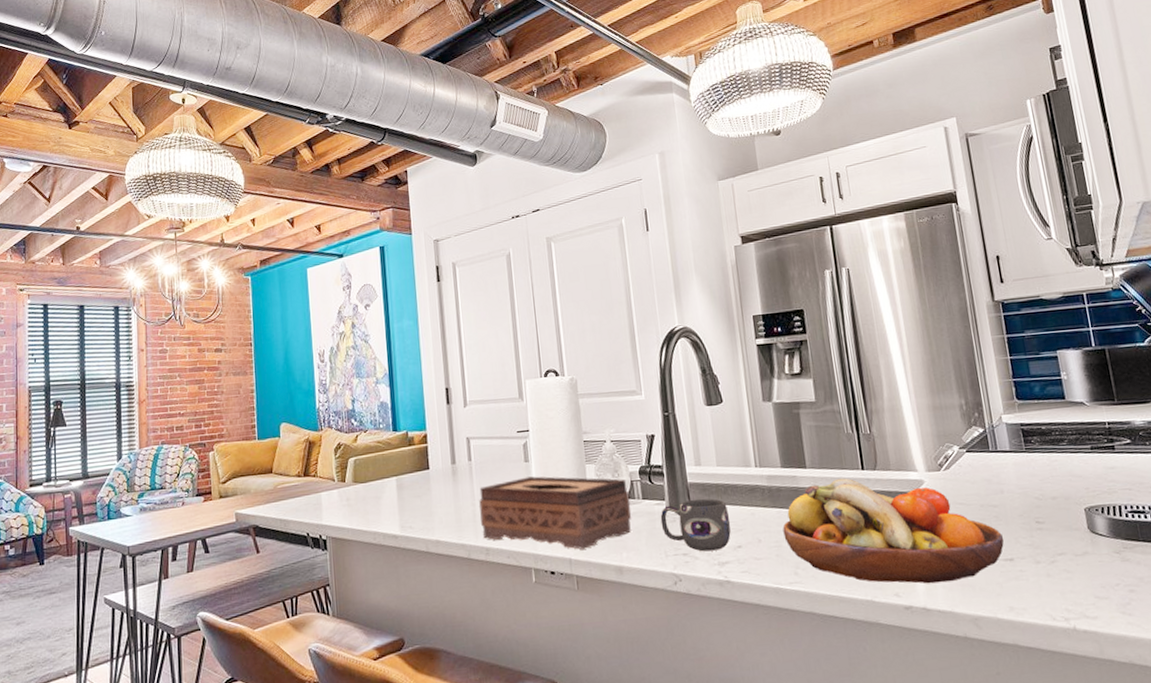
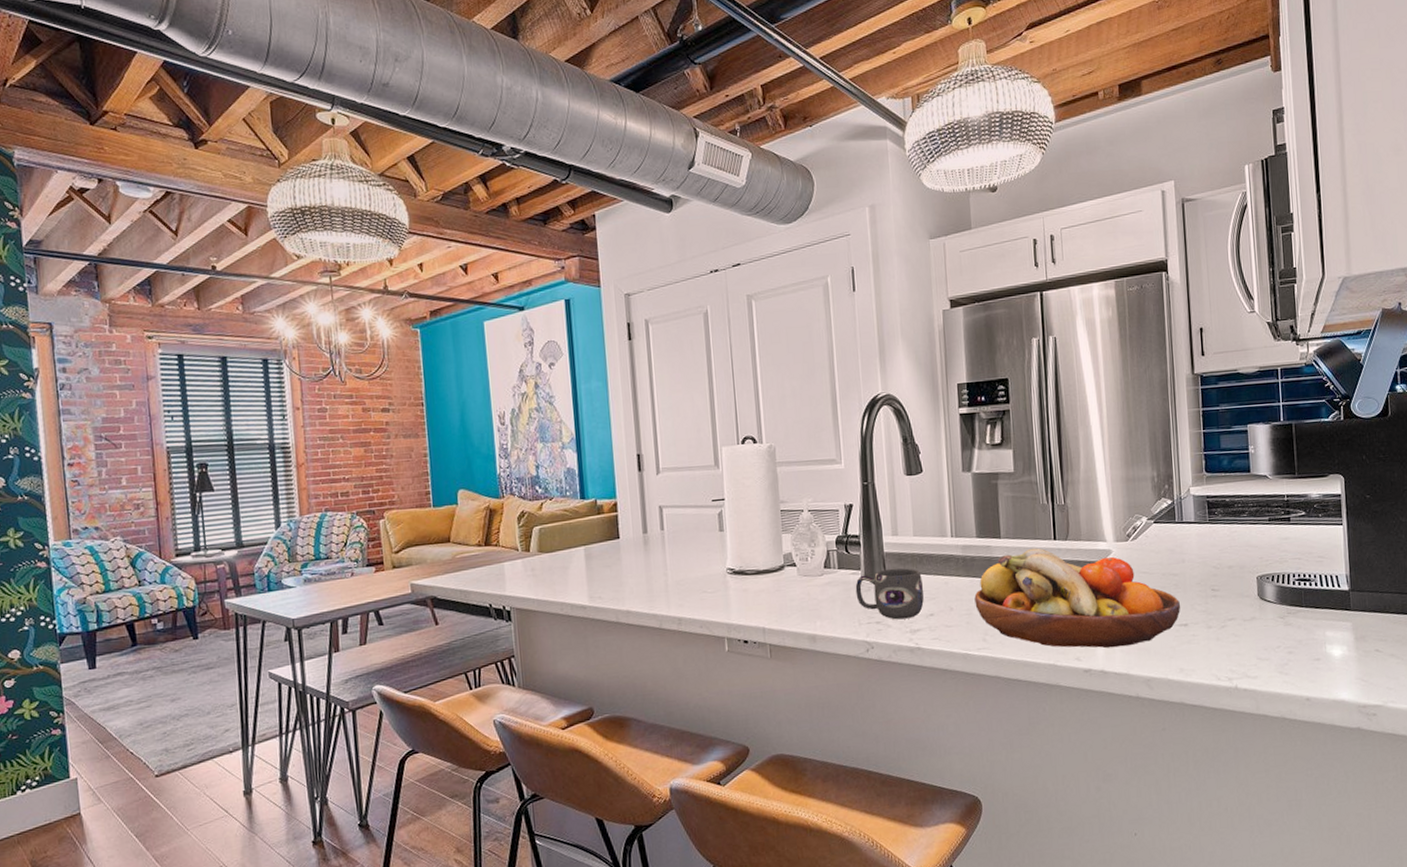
tissue box: present [479,476,632,550] -> none [672,546,827,619]

